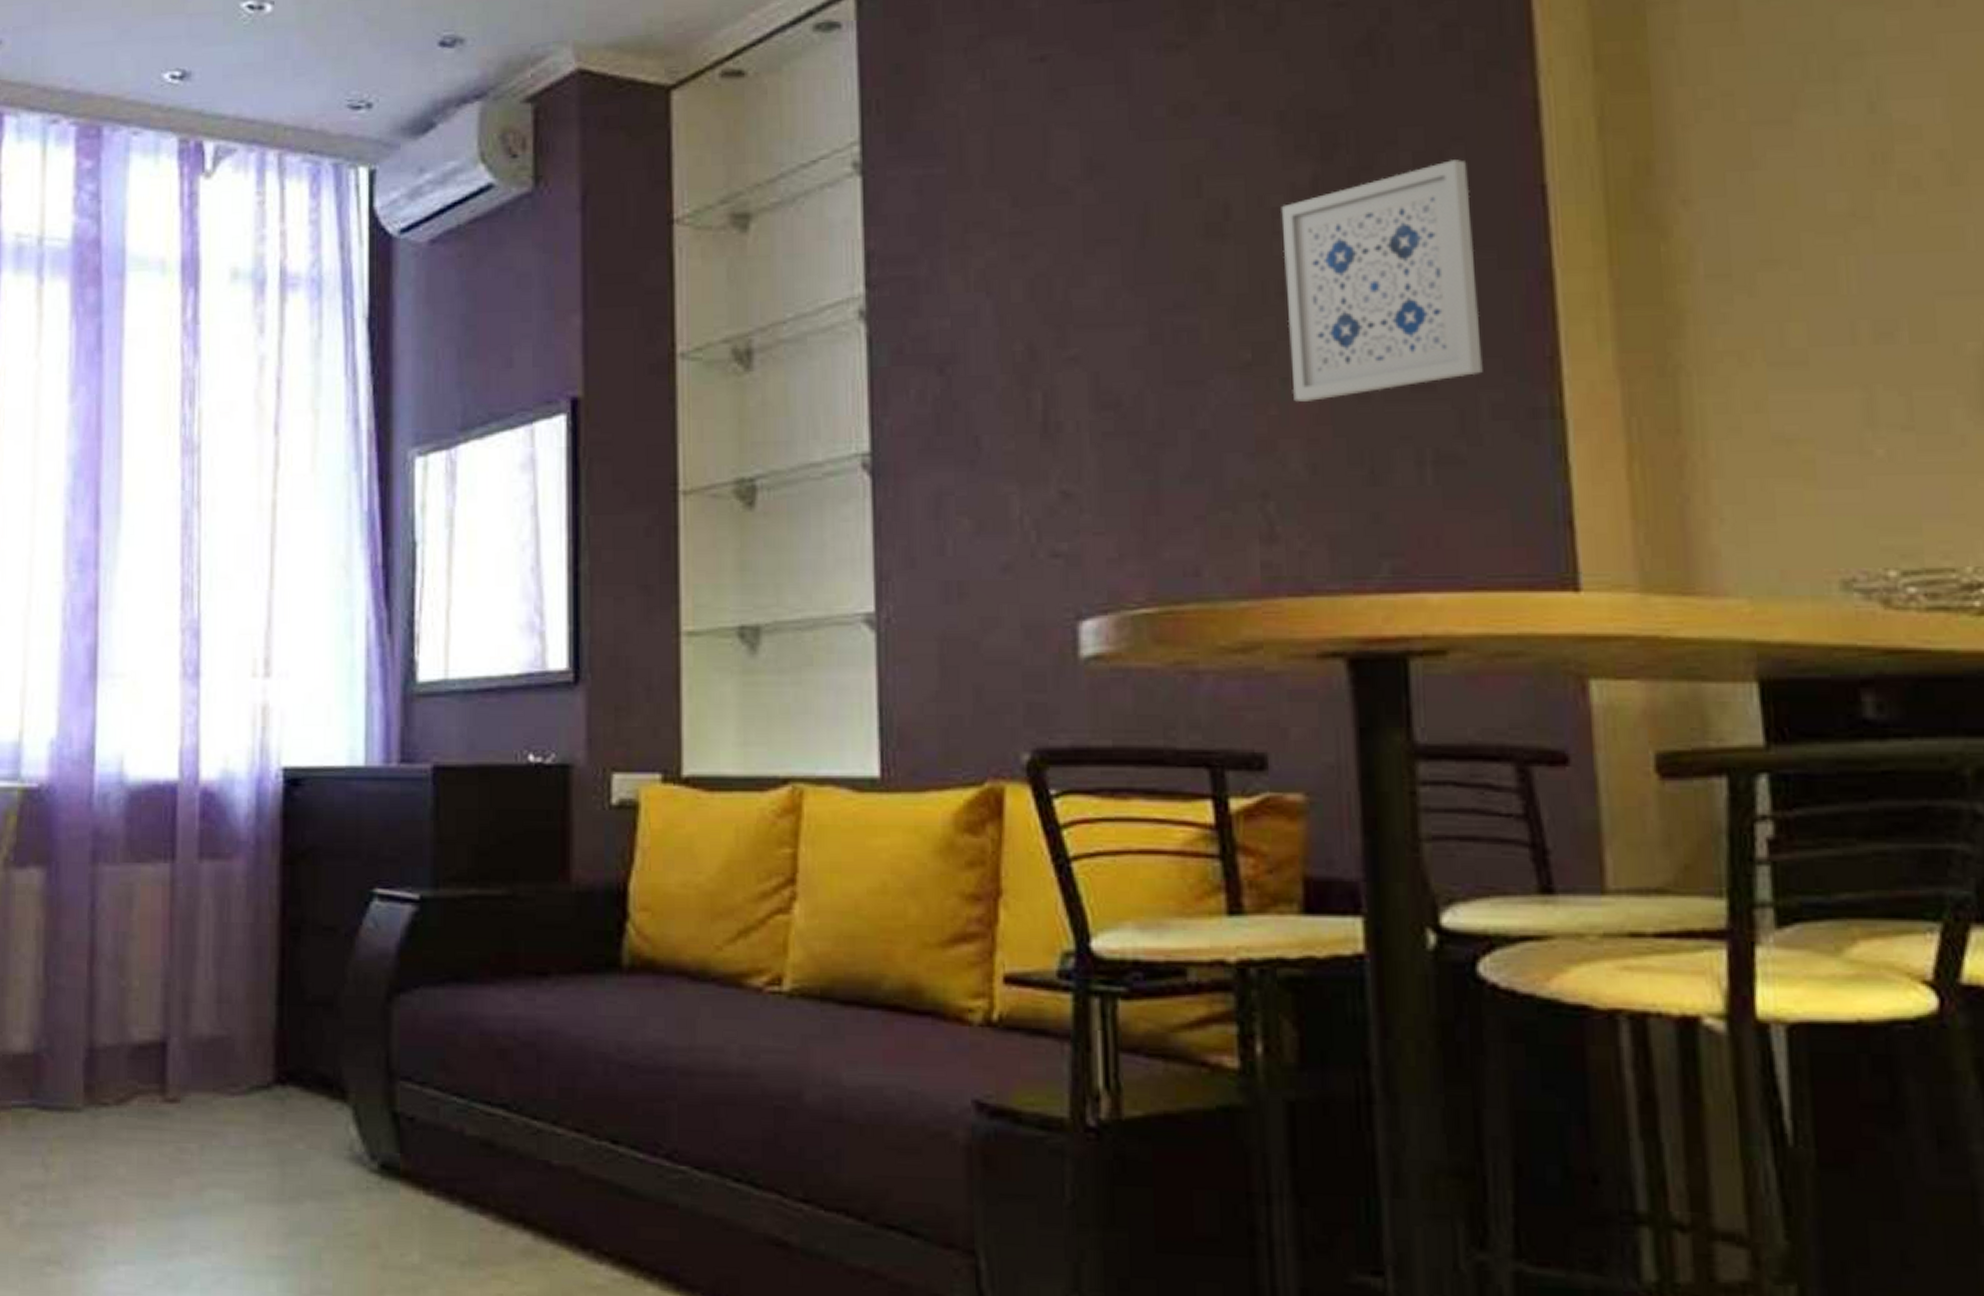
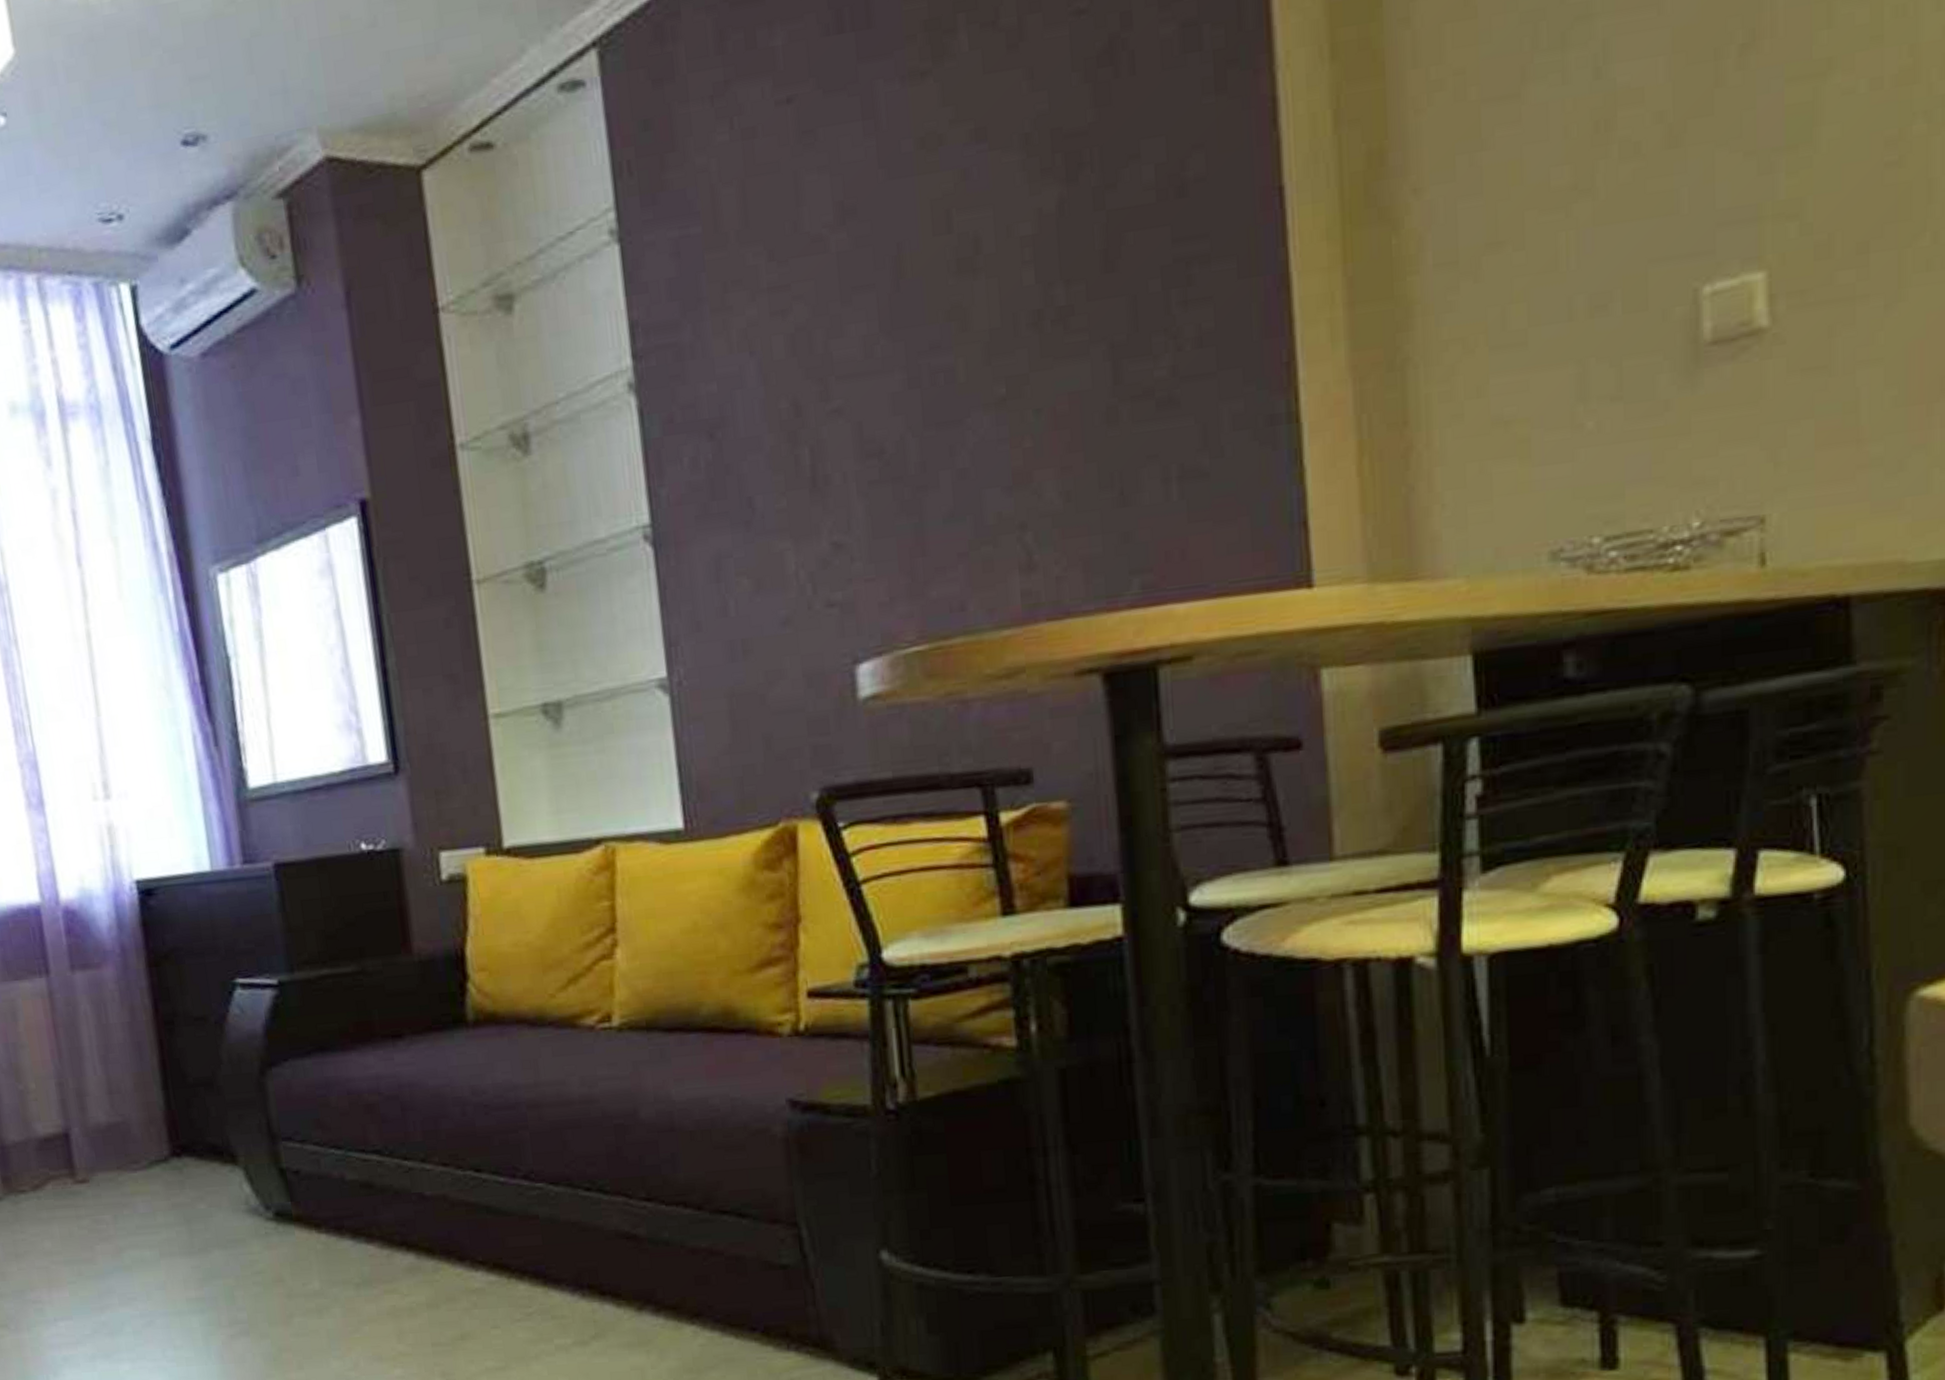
wall art: present [1281,159,1483,402] -> none [1029,168,1224,432]

